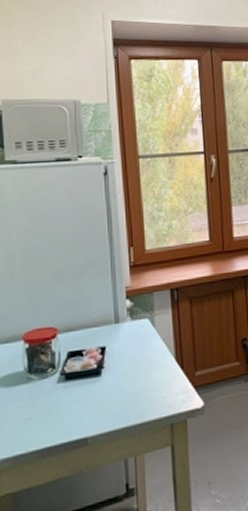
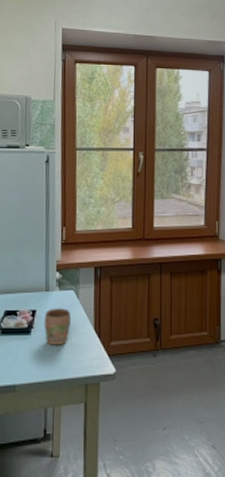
mug: none [116,340,148,385] -> present [44,308,71,346]

